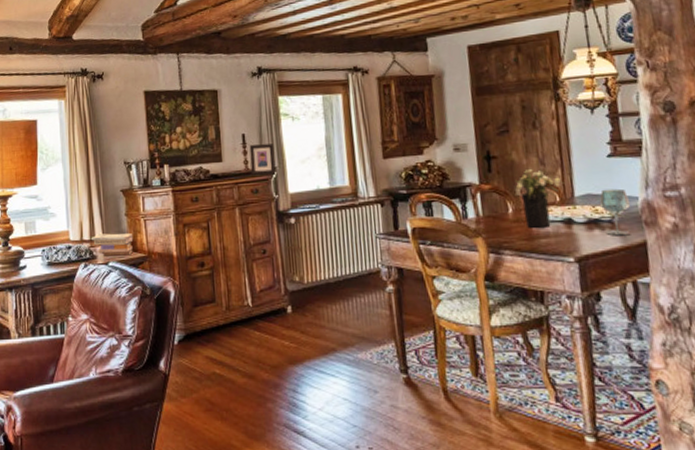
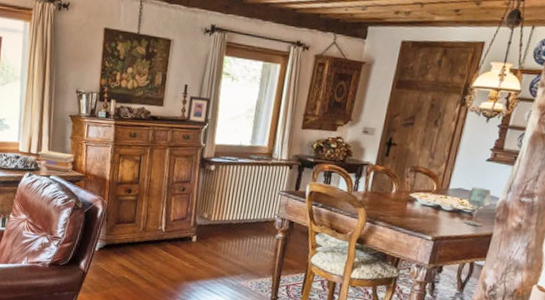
flower arrangement: present [513,167,566,229] -> none [401,160,446,210]

